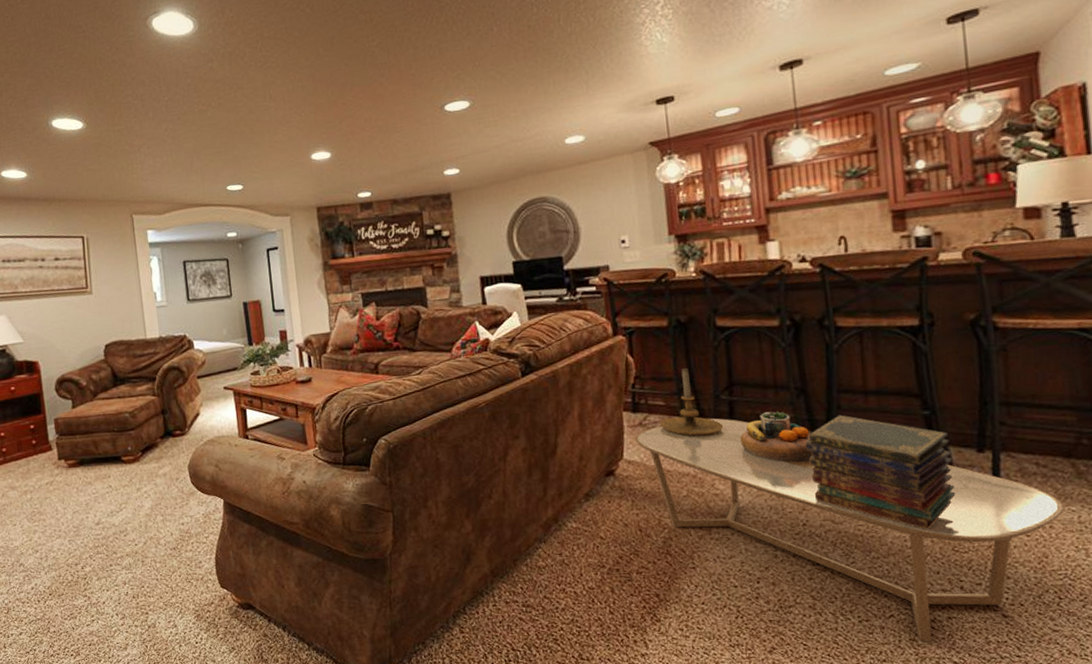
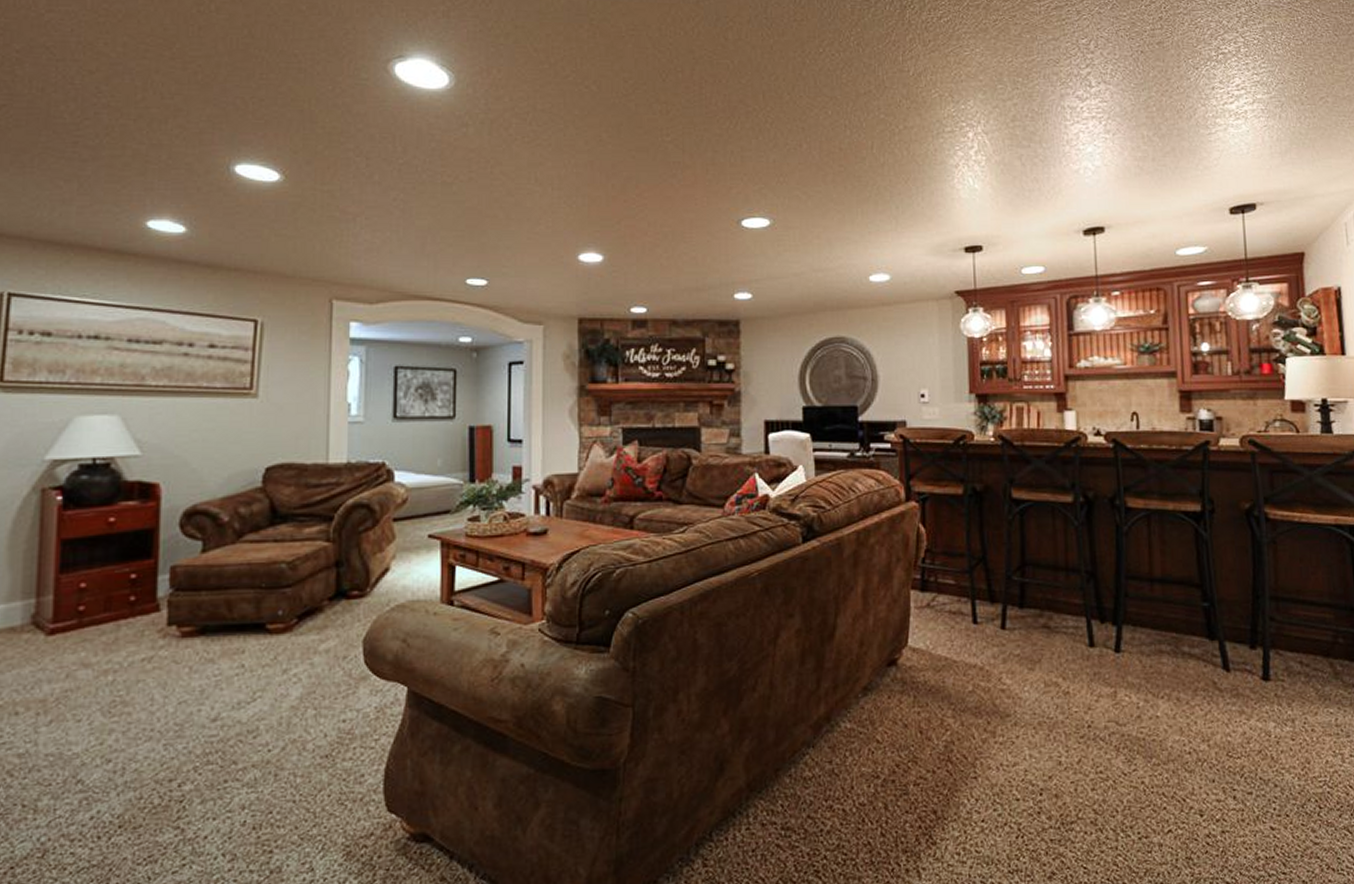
coffee table: present [634,418,1064,642] -> none [921,601,1324,861]
candle holder: present [659,368,724,436] -> none [948,543,1014,621]
decorative bowl: present [740,411,813,462] -> none [1030,597,1100,655]
book stack: present [804,414,956,531] -> none [1092,603,1231,734]

